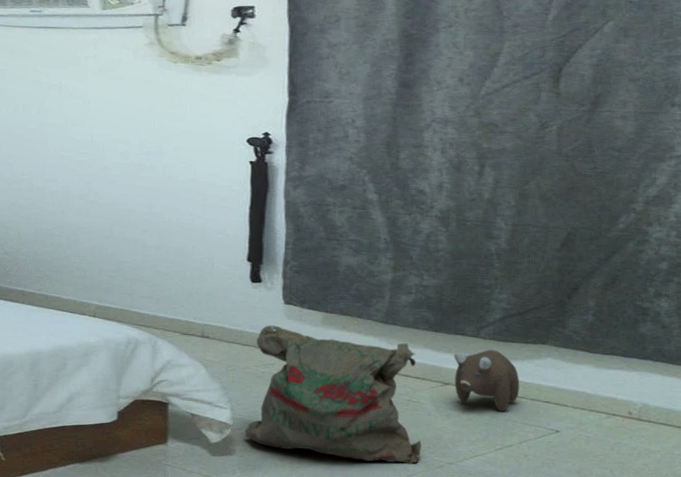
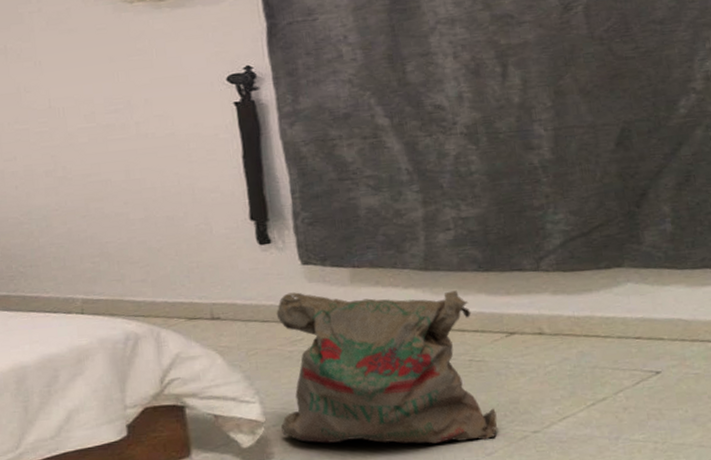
plush toy: present [454,350,520,412] -> none [514,283,602,359]

